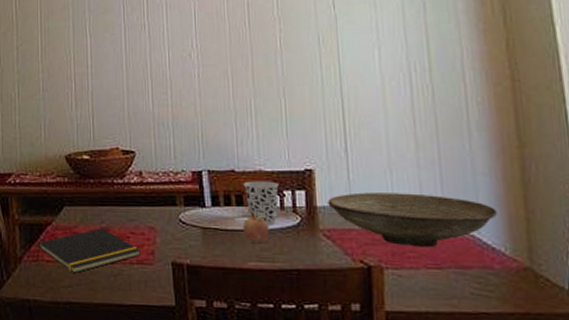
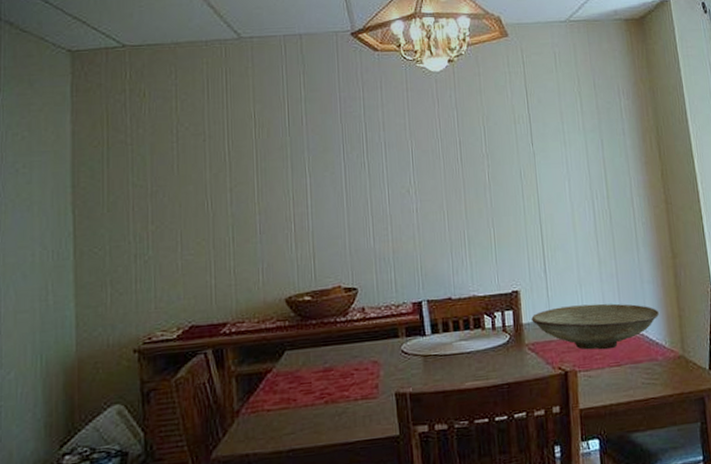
notepad: present [36,228,141,273] -> none [256,368,365,419]
cup: present [243,181,279,225] -> none [459,305,491,346]
fruit: present [243,213,269,244] -> none [460,335,483,365]

